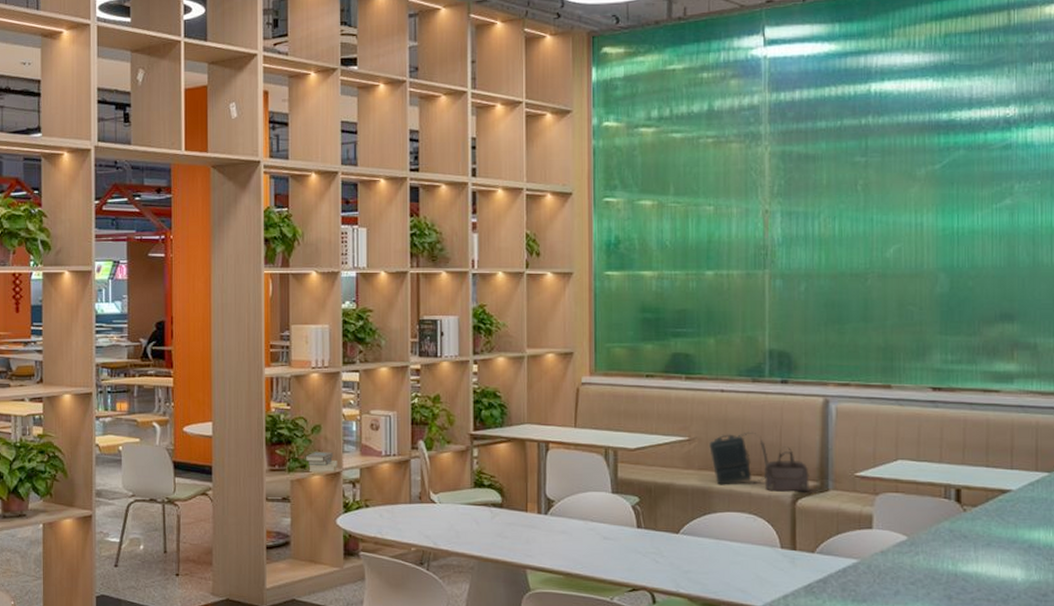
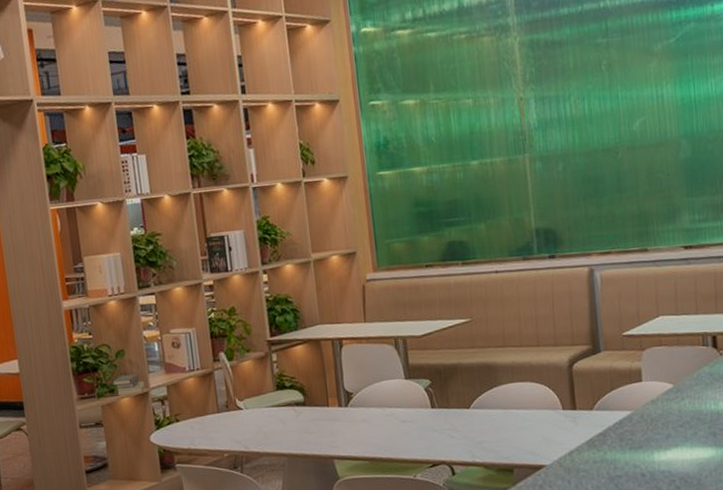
backpack: present [709,431,768,485] -> none [489,306,545,359]
handbag: present [764,446,809,492] -> none [541,316,583,359]

